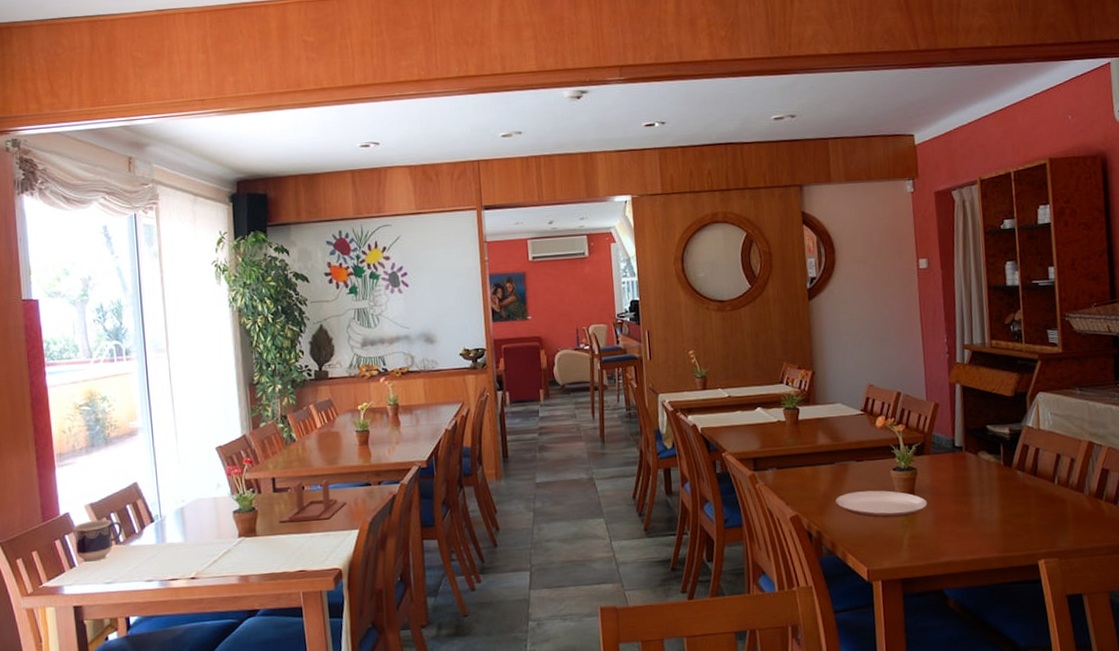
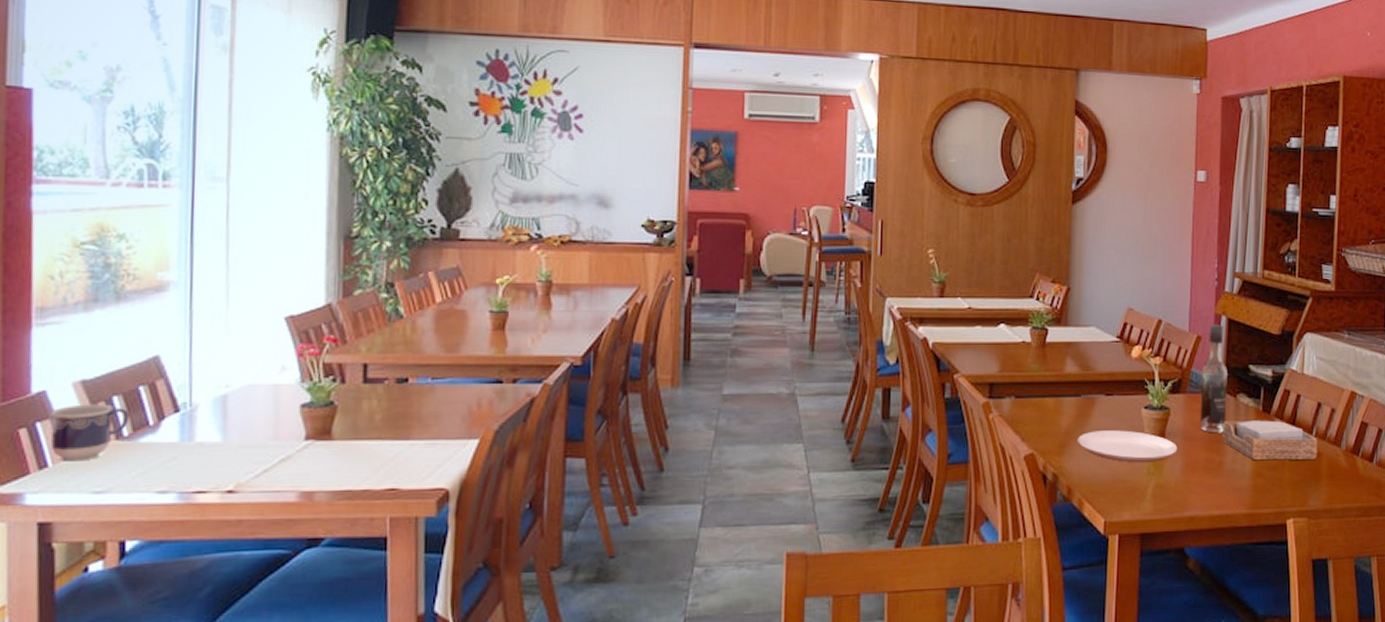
napkin holder: present [279,480,346,523] -> none [366,370,466,424]
bottle: none [942,391,970,488] -> present [1200,324,1227,433]
napkin holder: none [967,473,1062,510] -> present [1221,420,1318,461]

